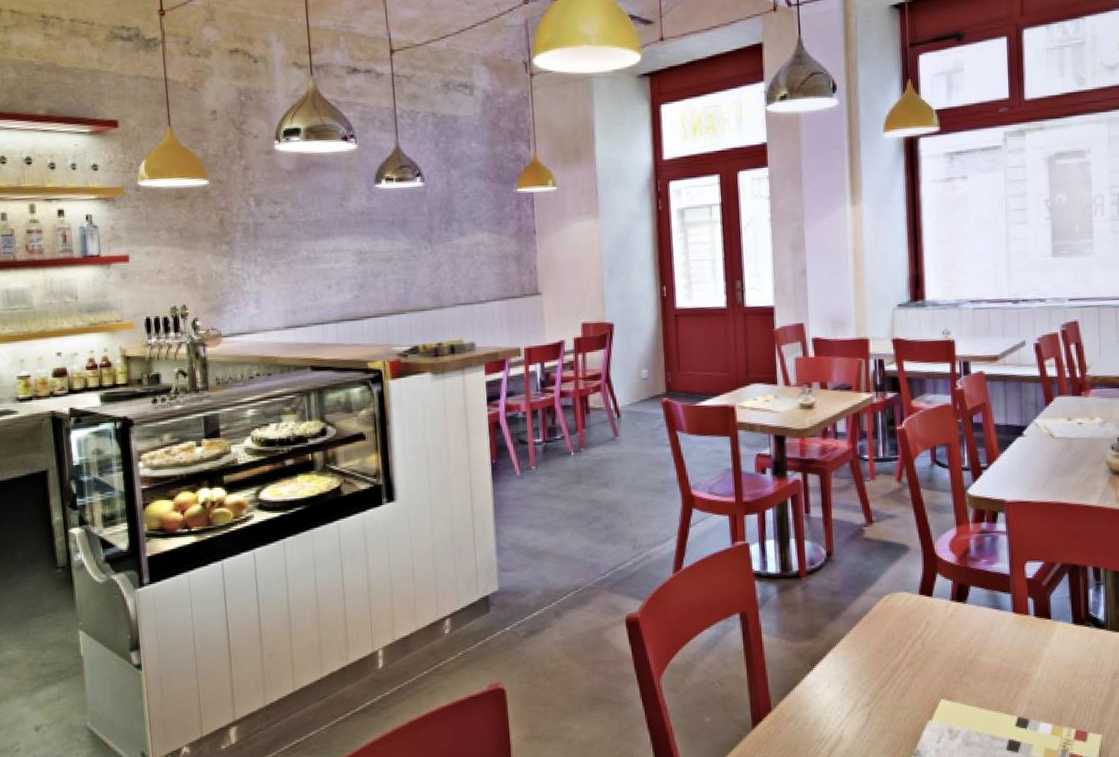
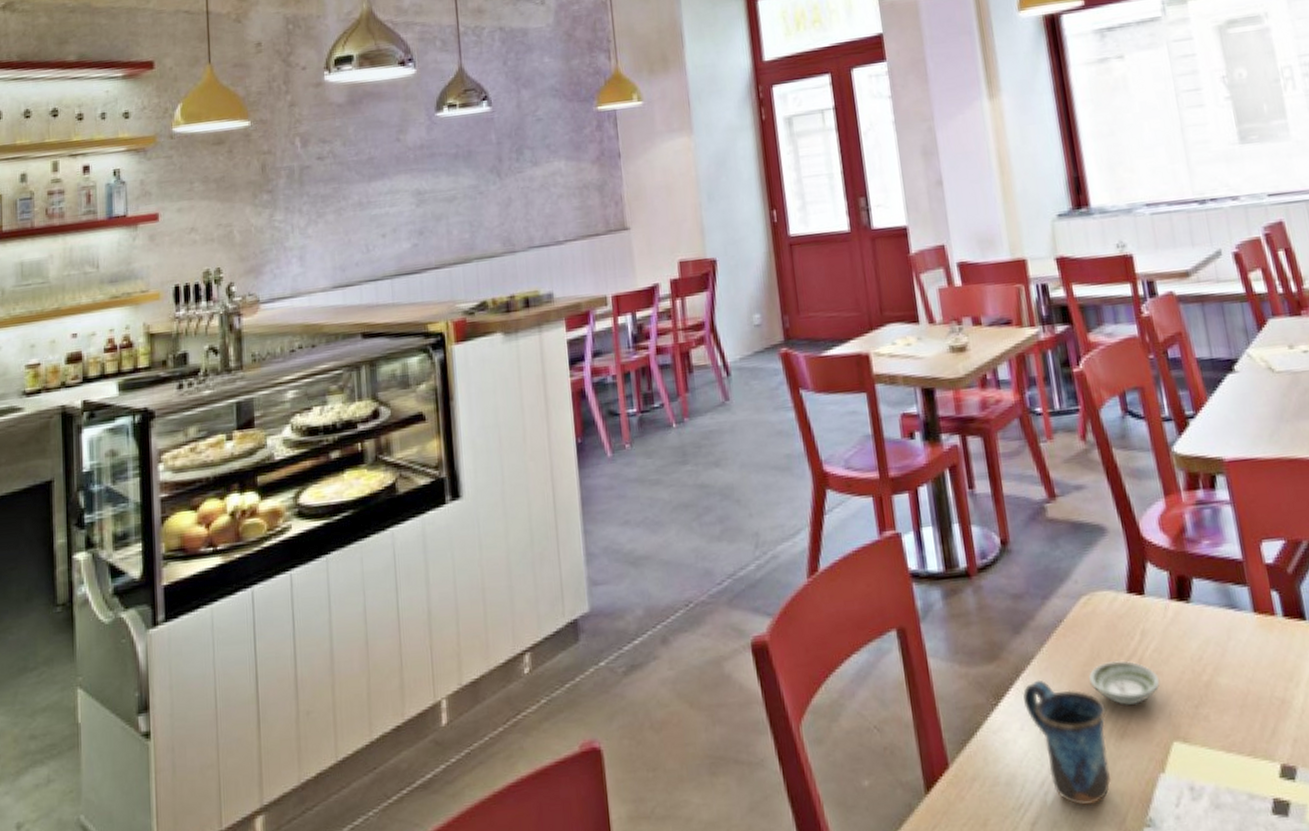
mug: none [833,653,894,741] -> present [1023,680,1112,806]
saucer: none [884,641,936,674] -> present [1089,660,1160,705]

